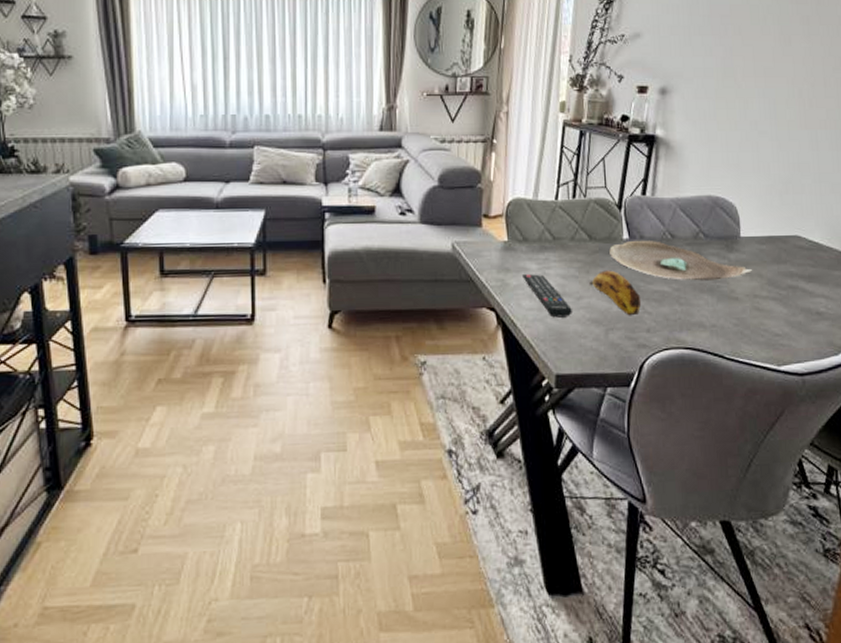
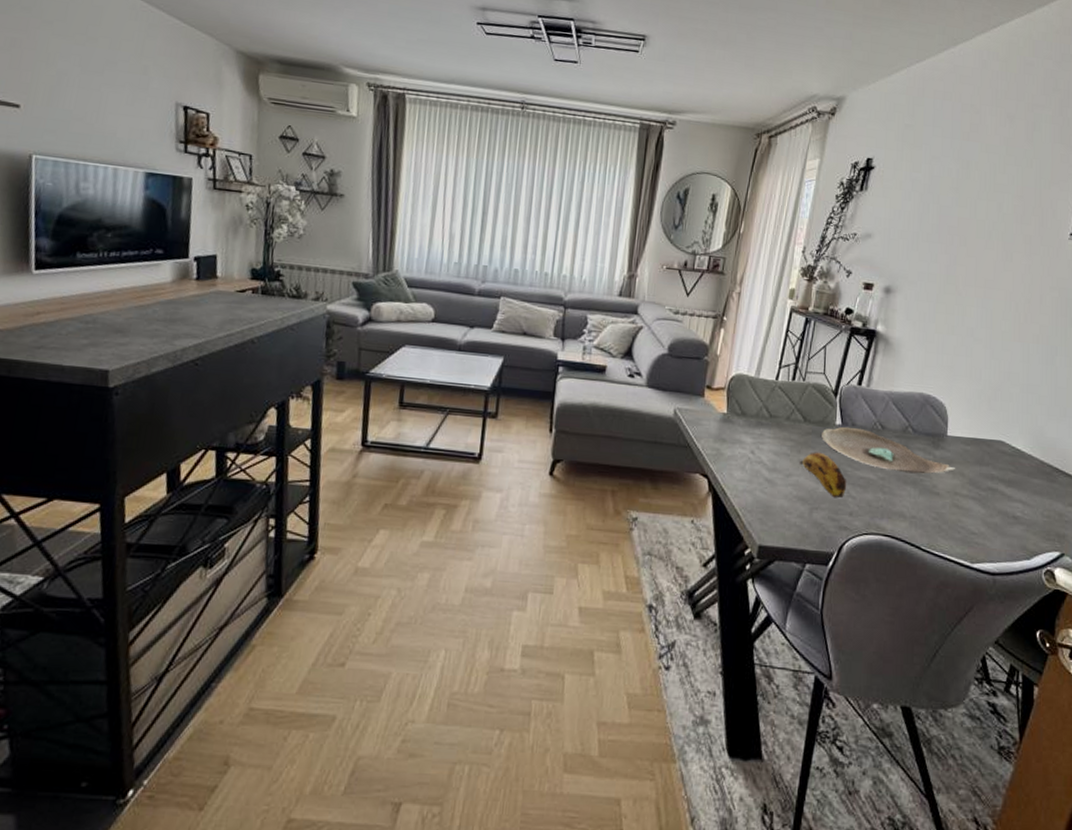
remote control: present [523,274,572,318] -> none [737,447,781,492]

